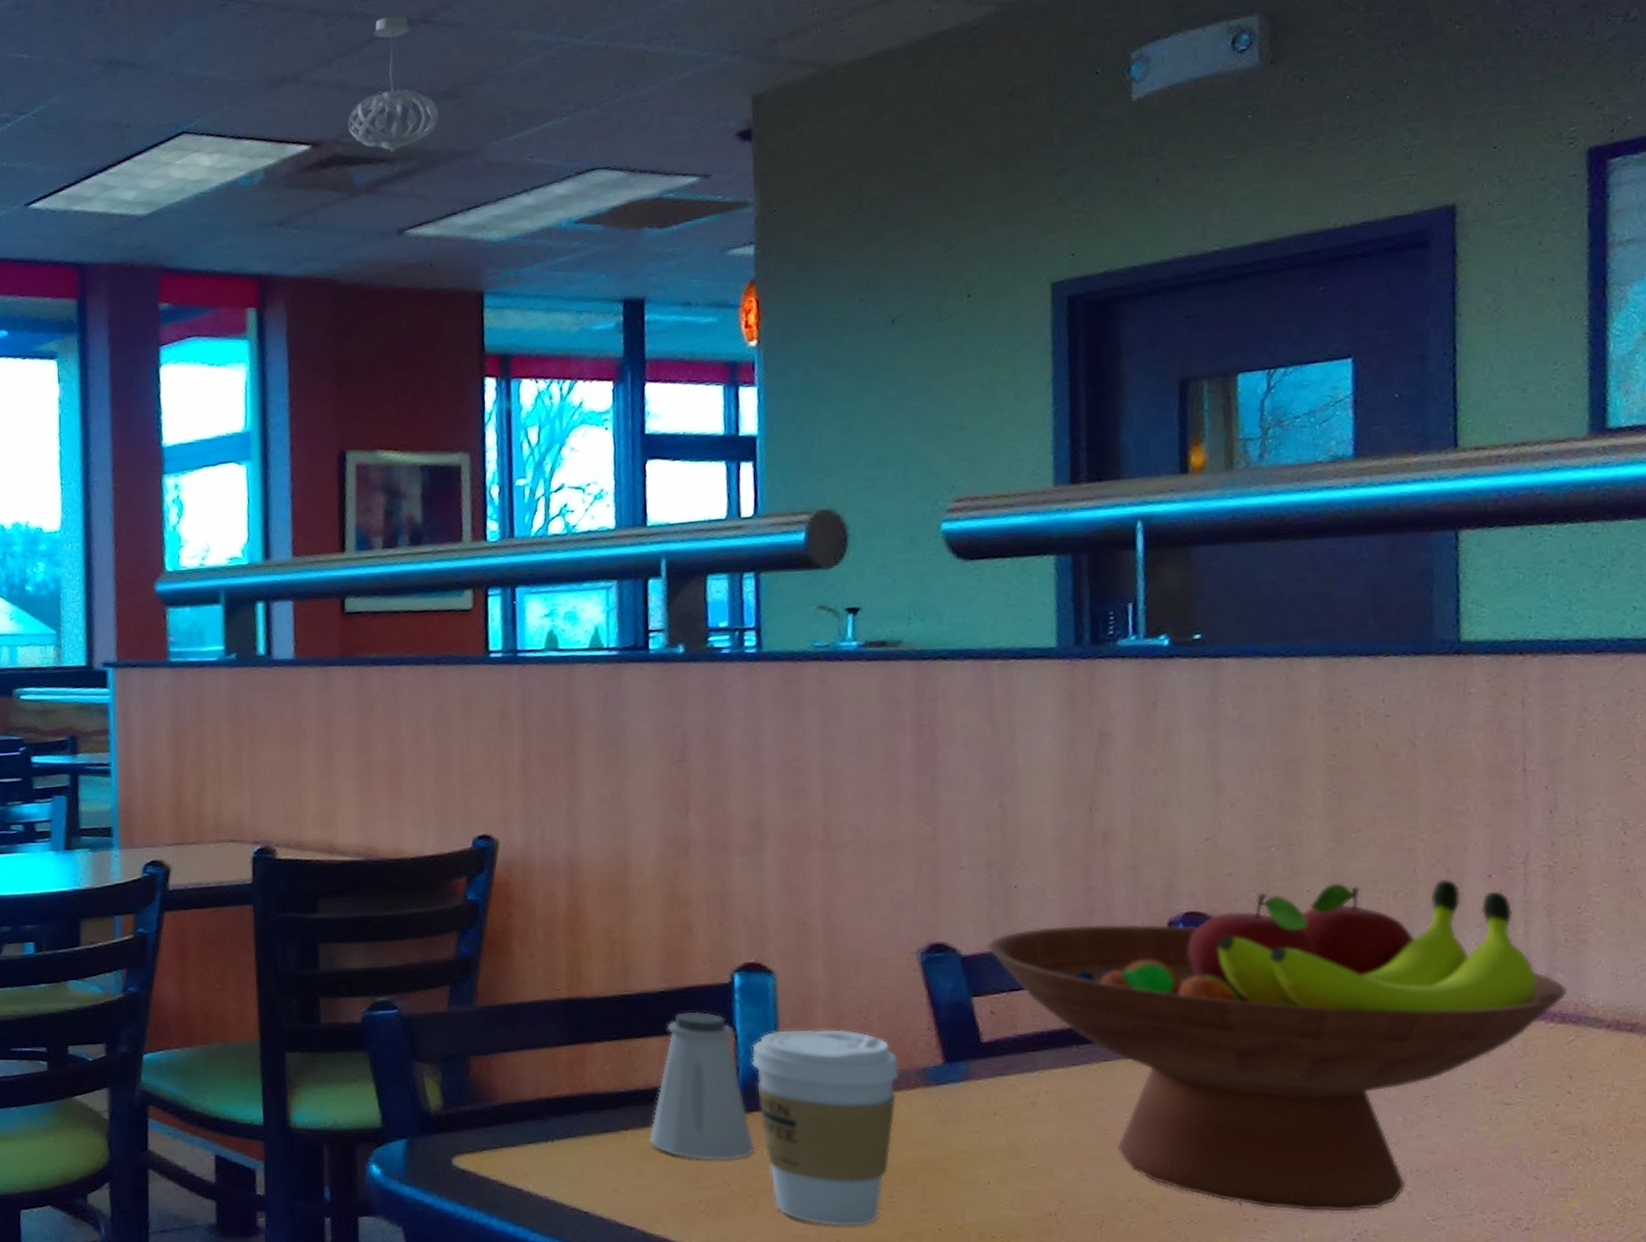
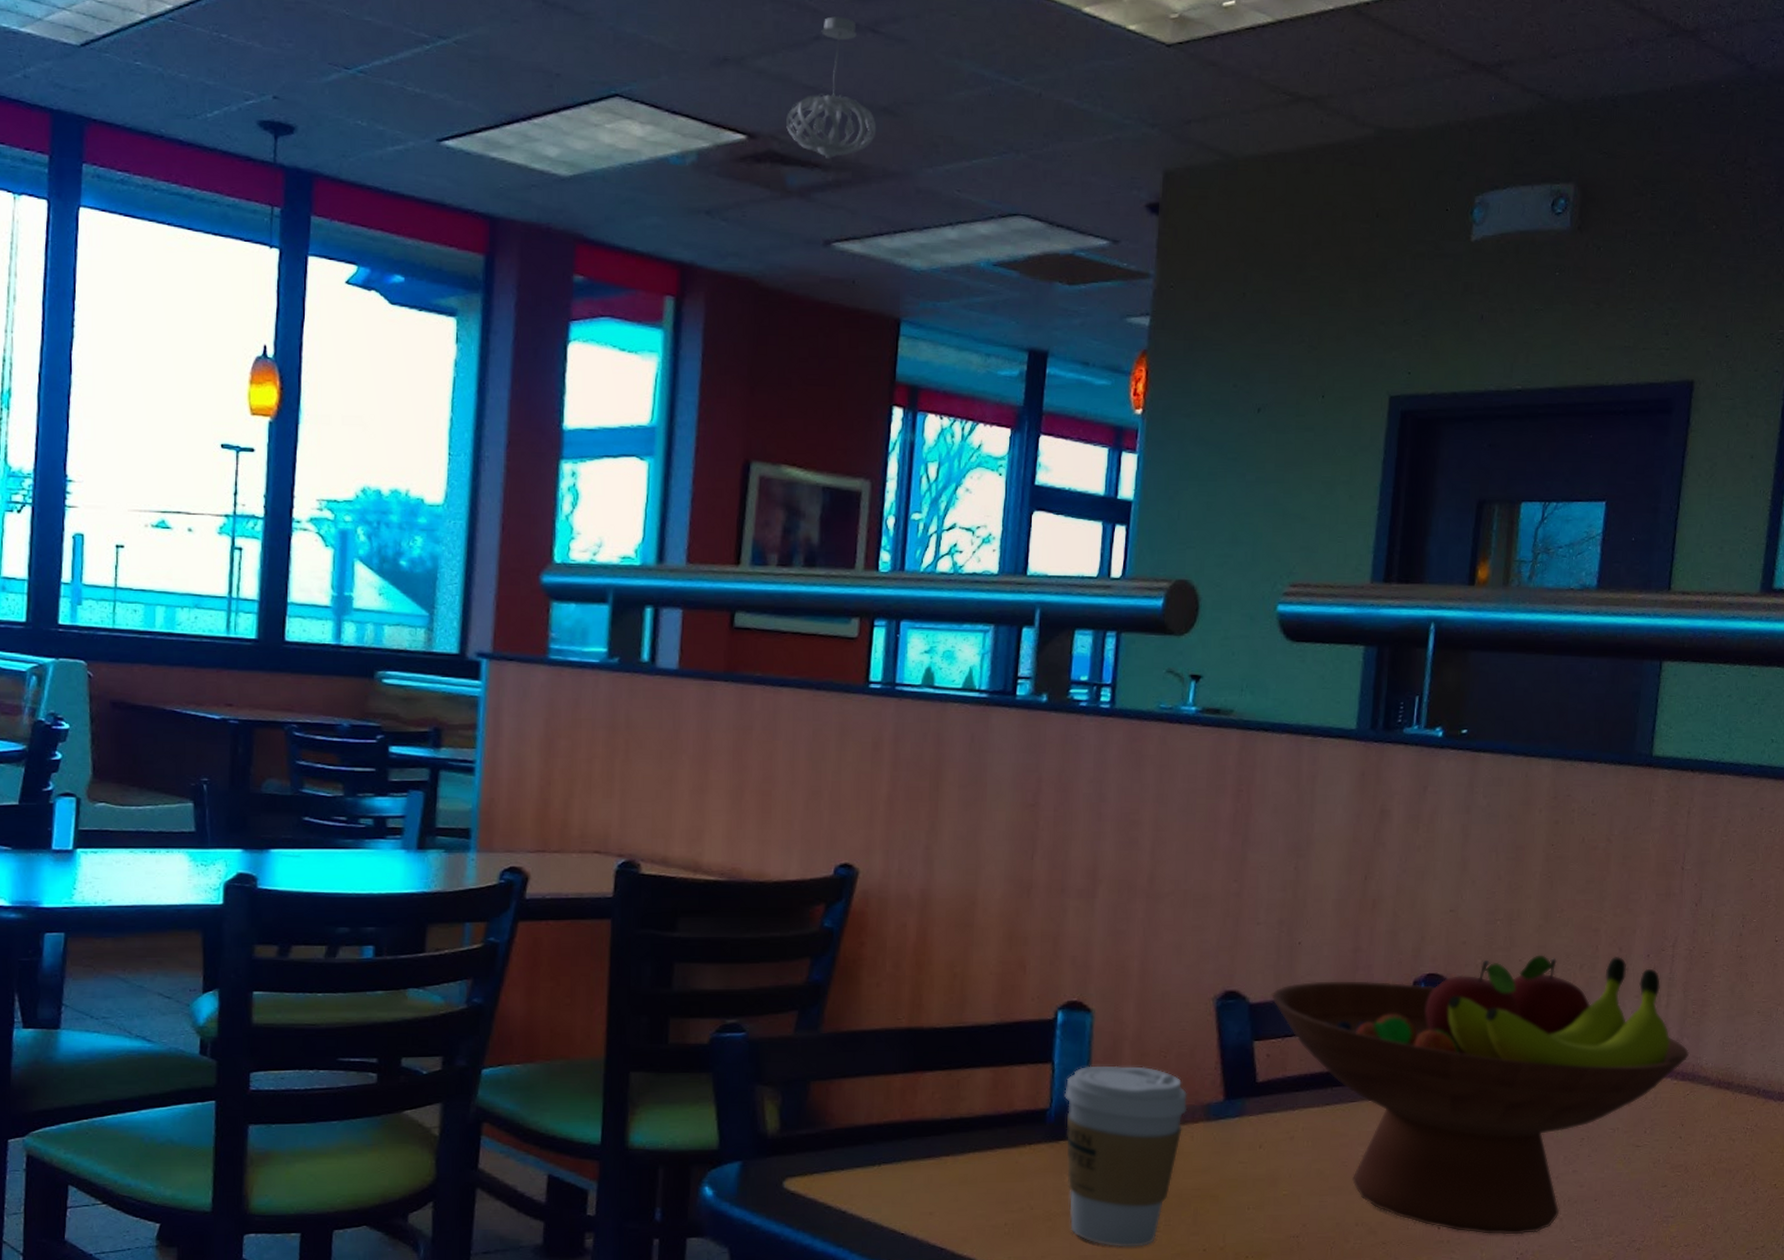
saltshaker: present [649,1011,755,1161] -> none [967,1045,1059,1186]

